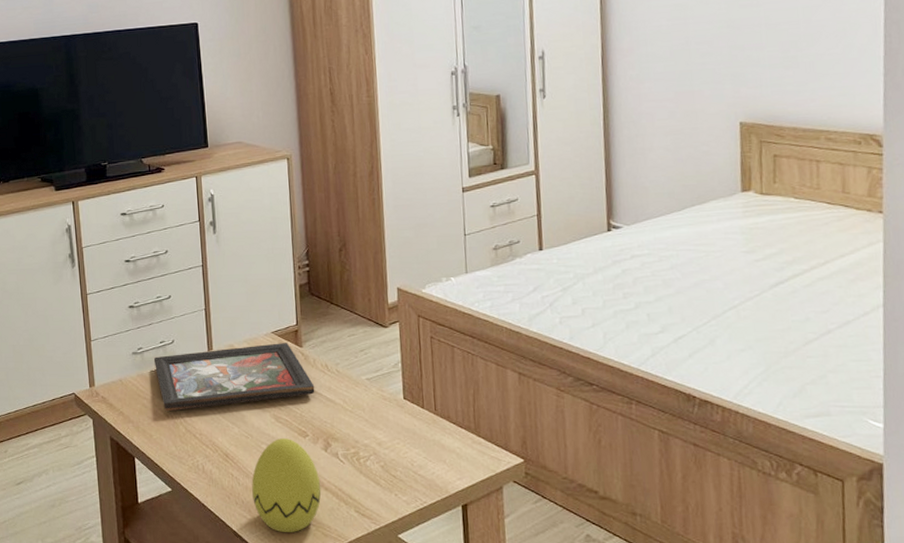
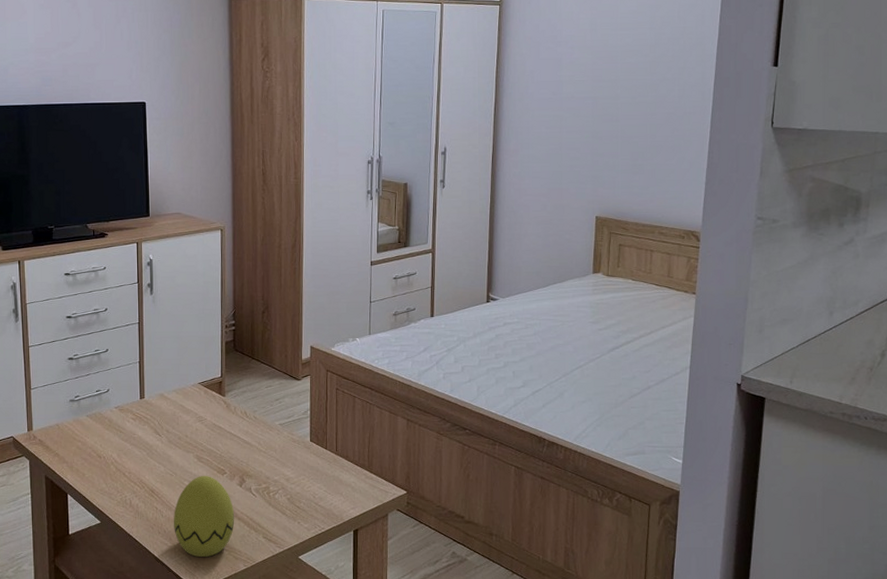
decorative tray: present [153,343,315,412] -> none [89,392,234,453]

